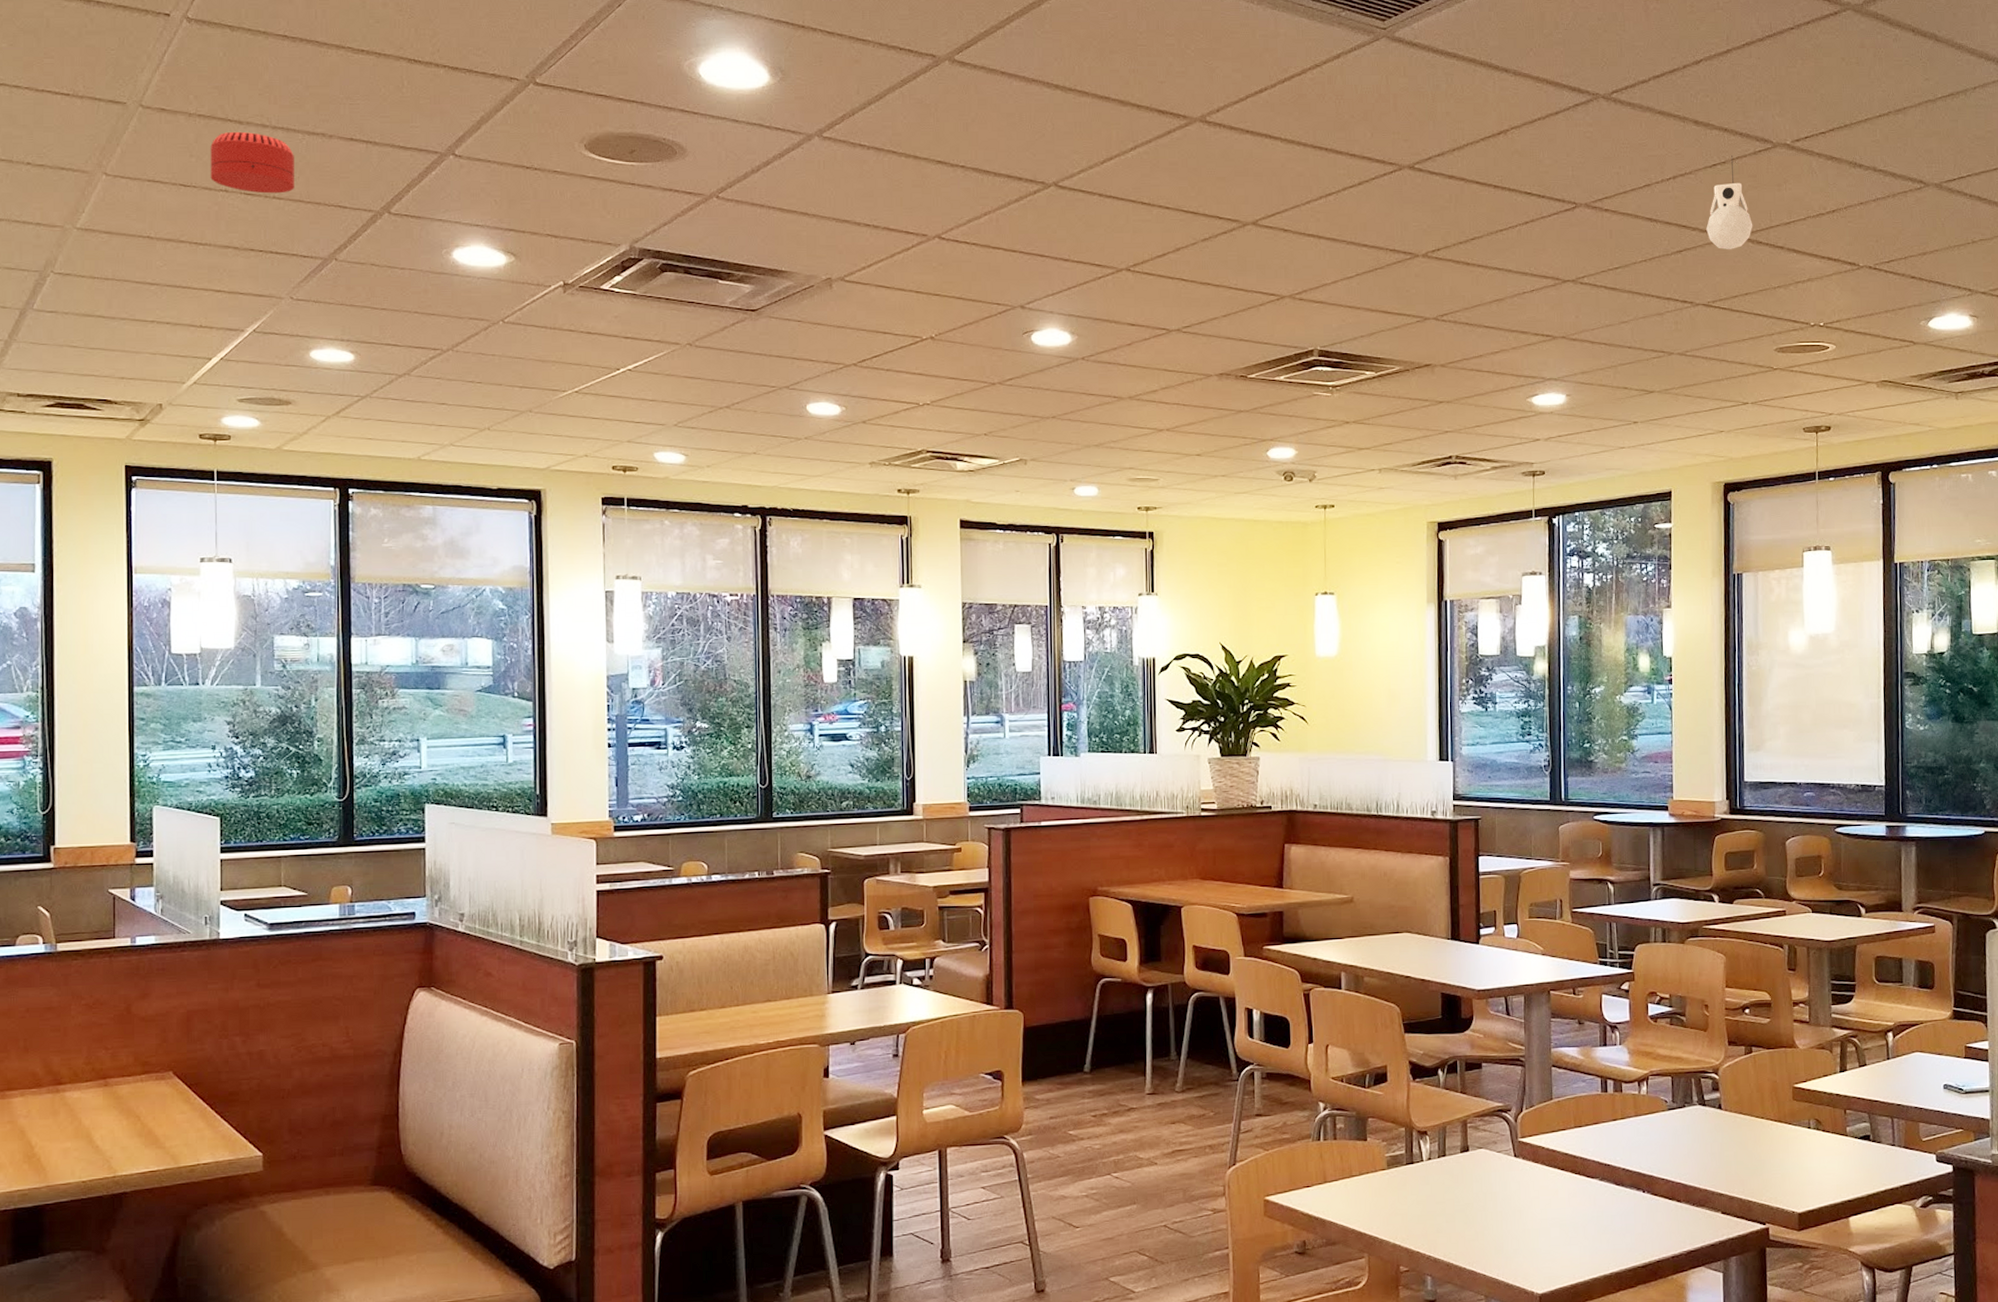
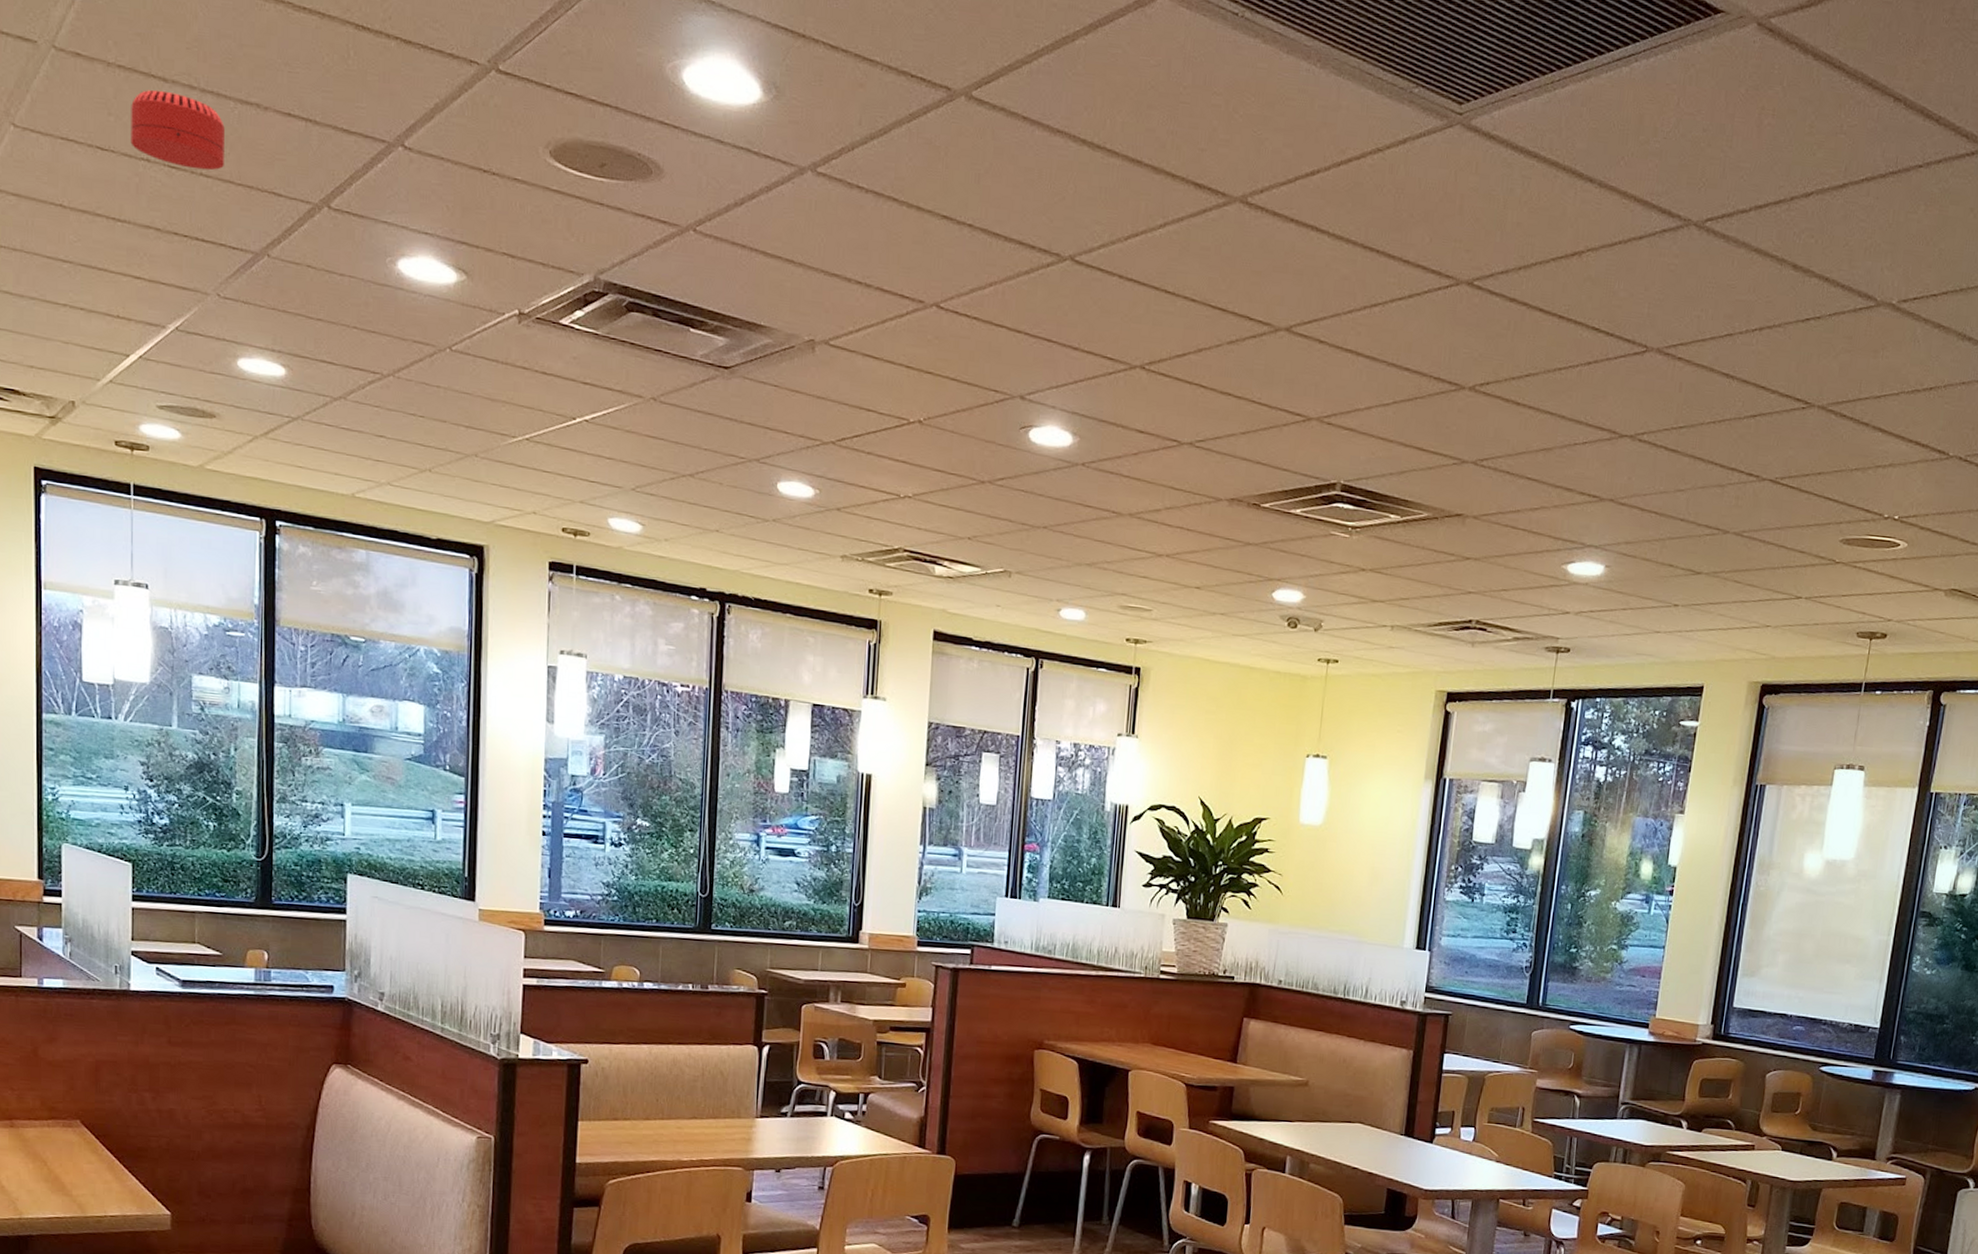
security camera: present [1706,155,1753,250] -> none [1786,310,1840,421]

